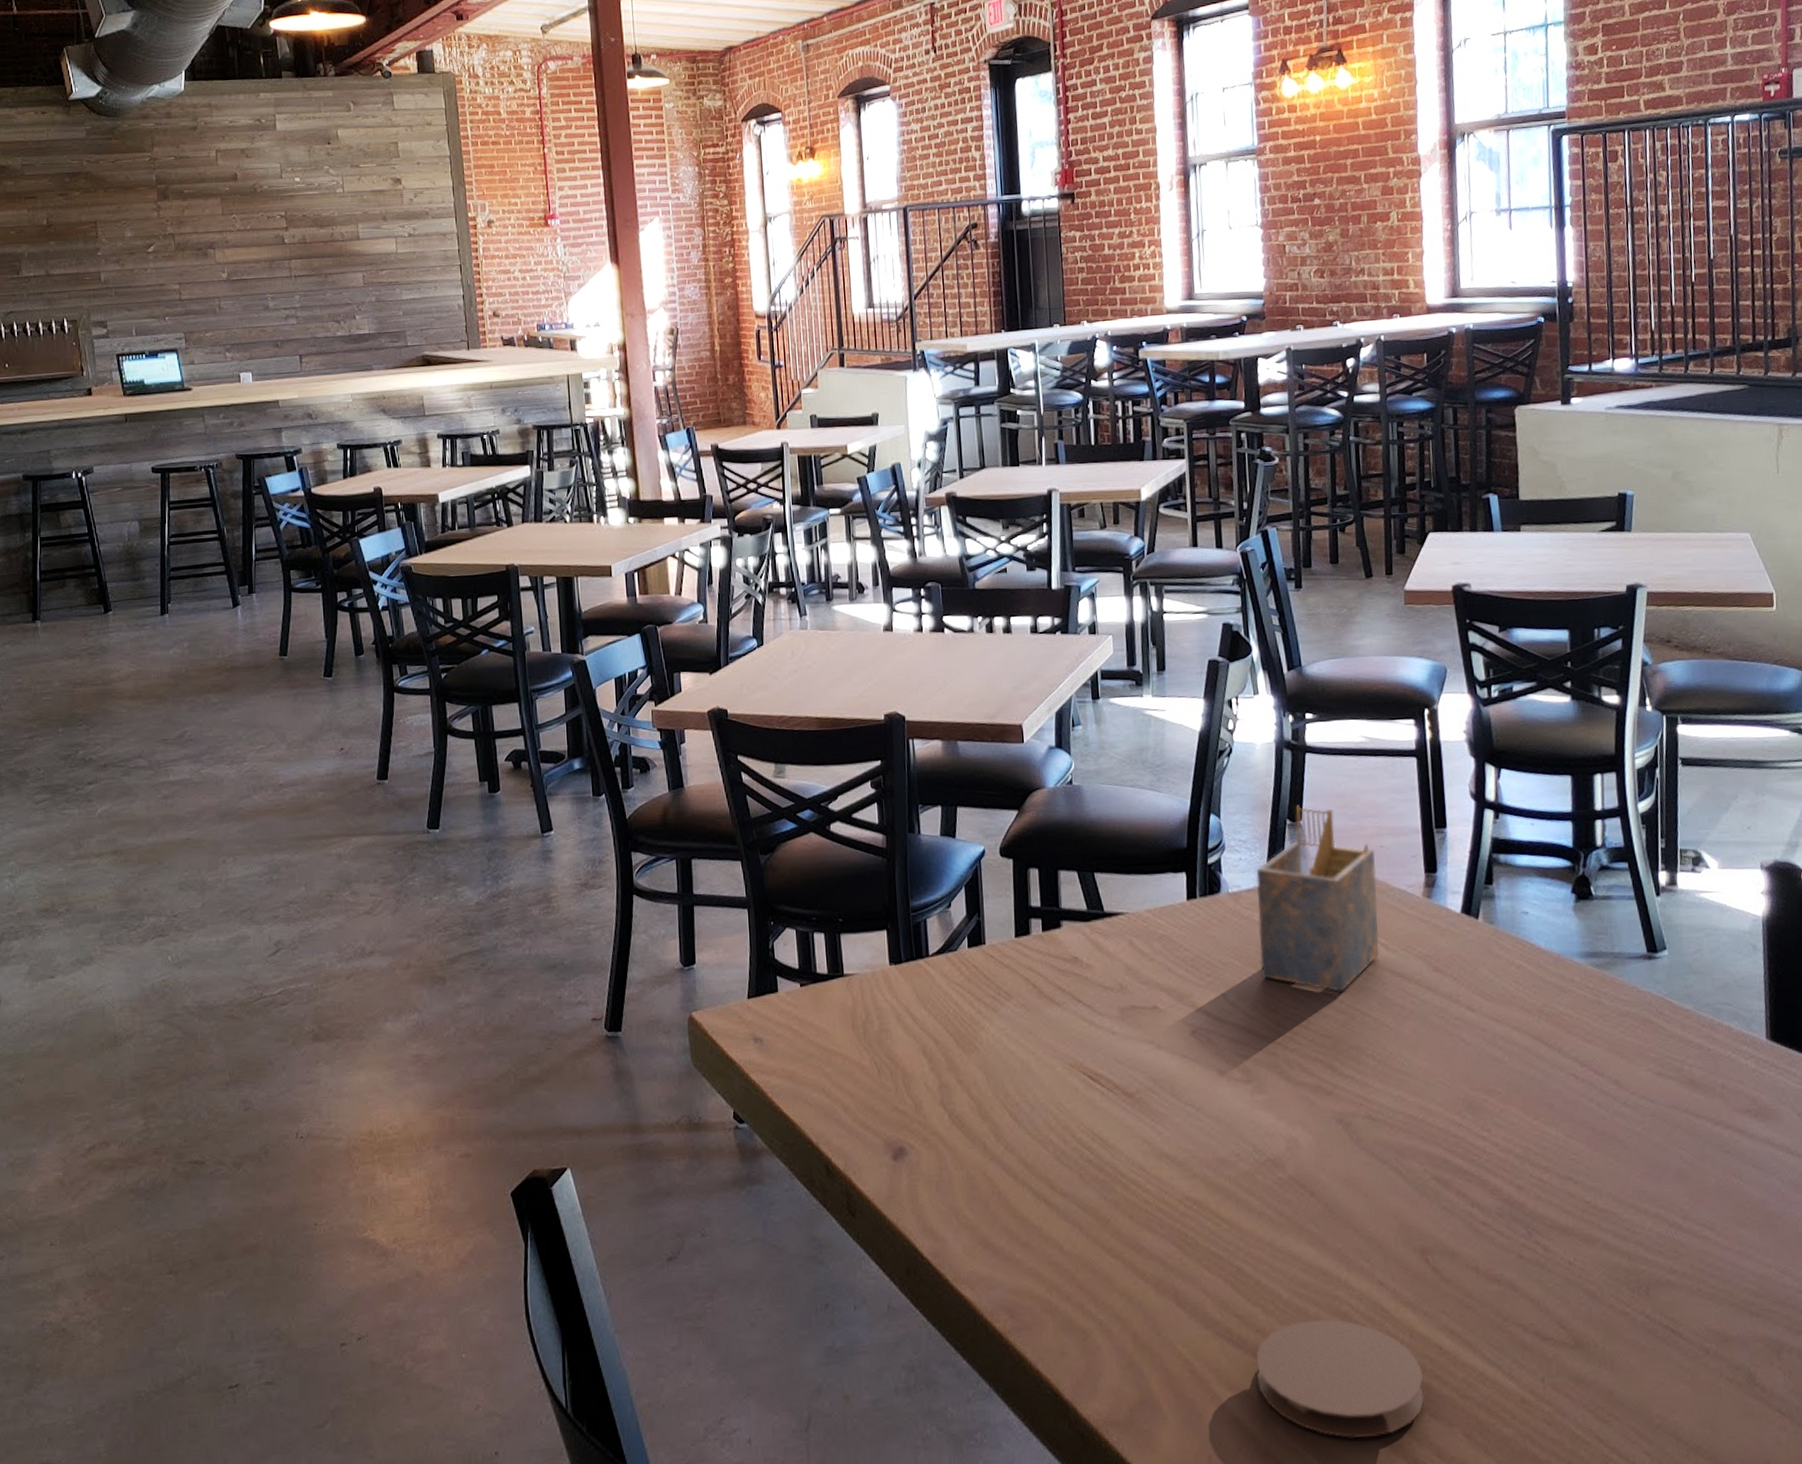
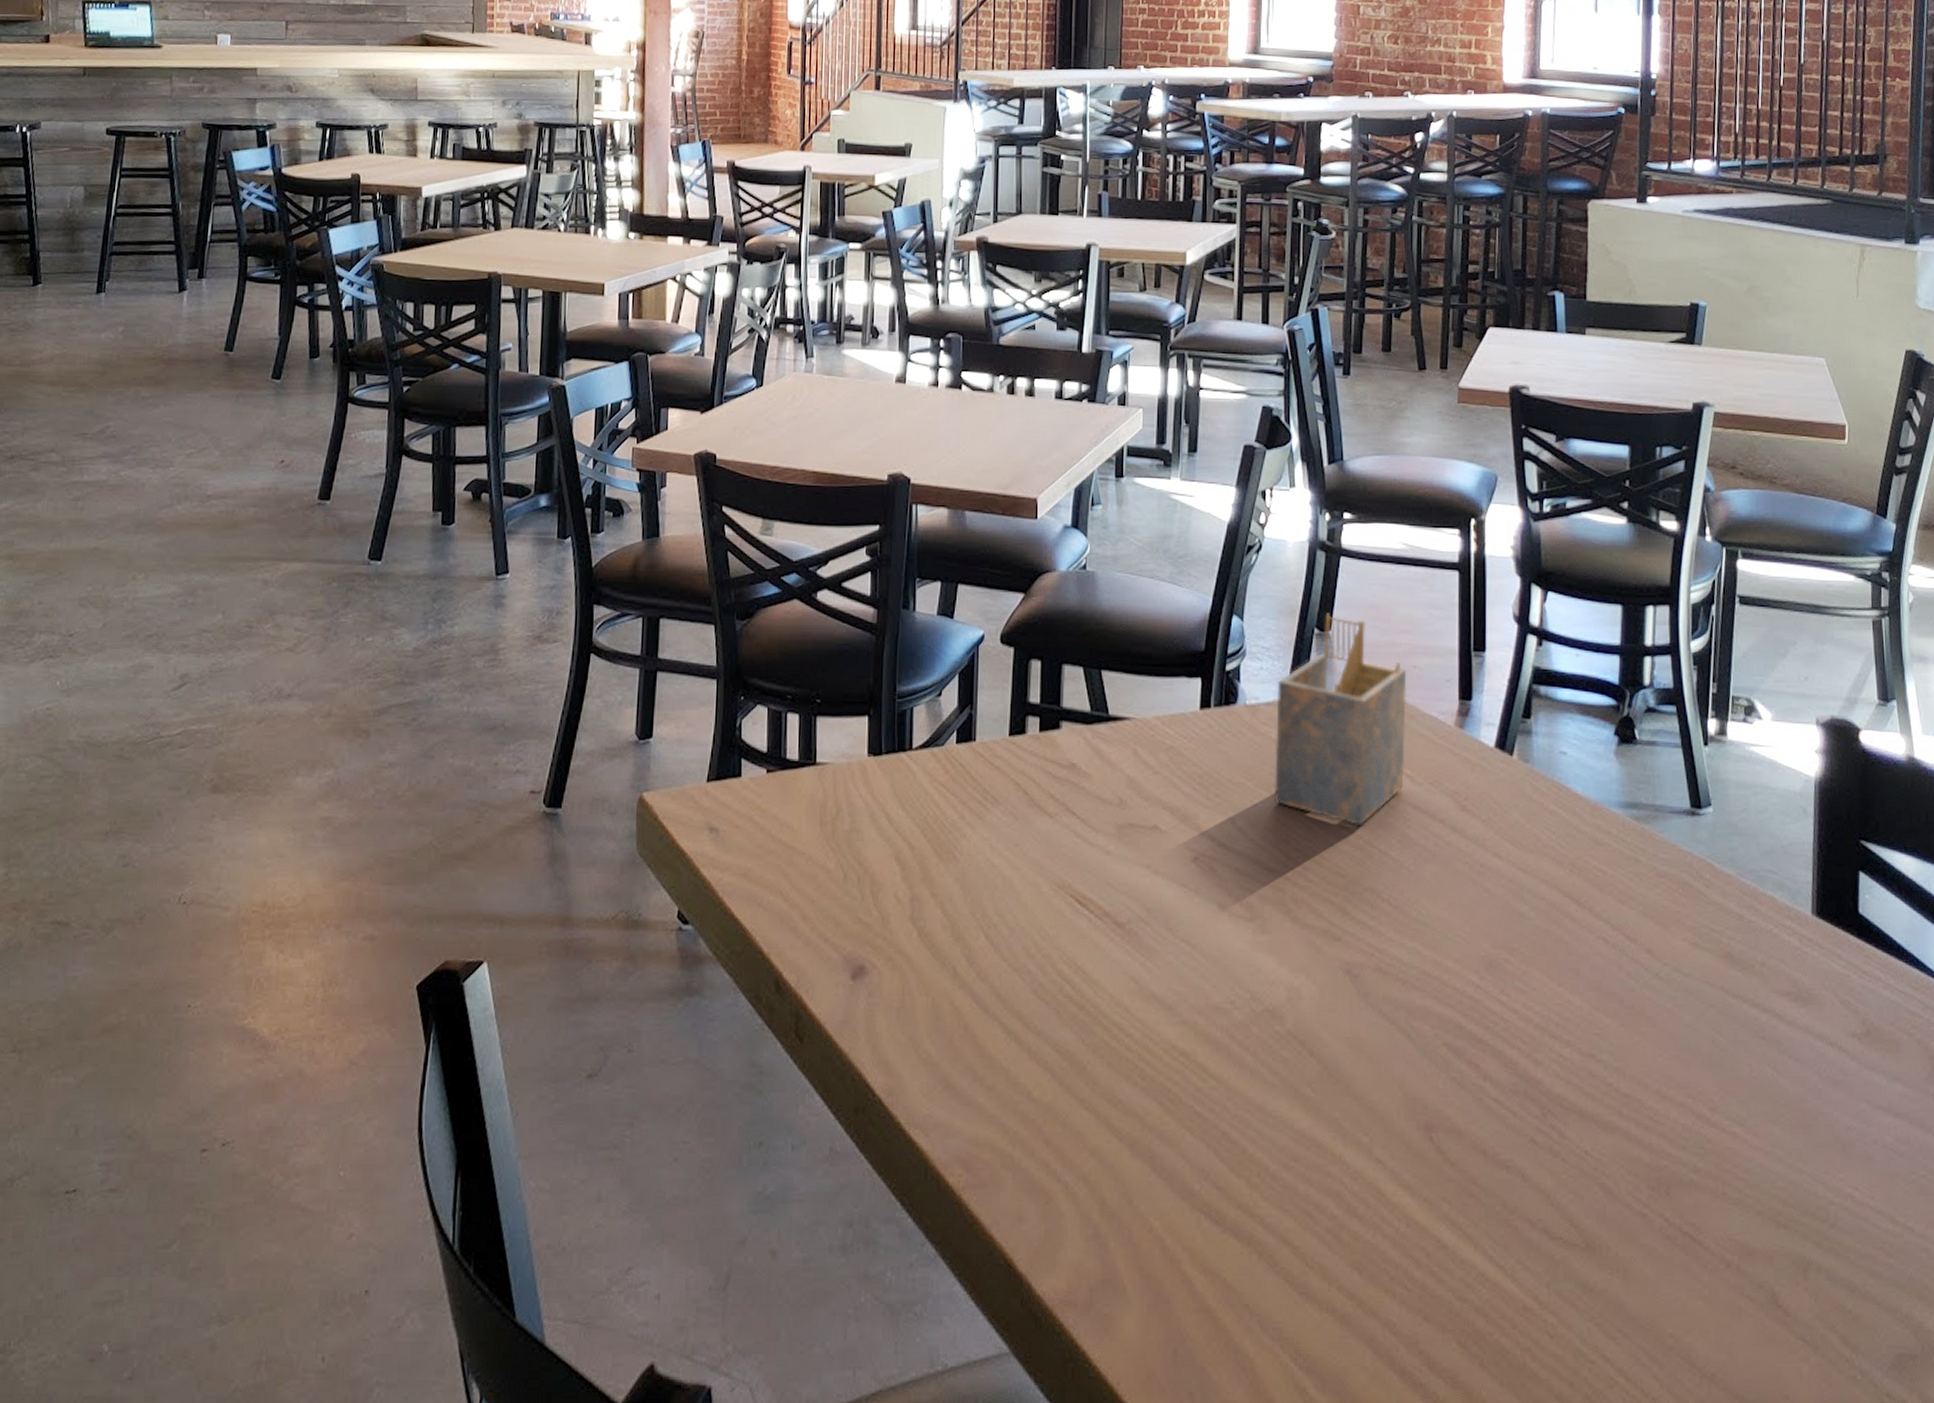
coaster: present [1256,1319,1425,1439] -> none [1235,1198,1418,1340]

